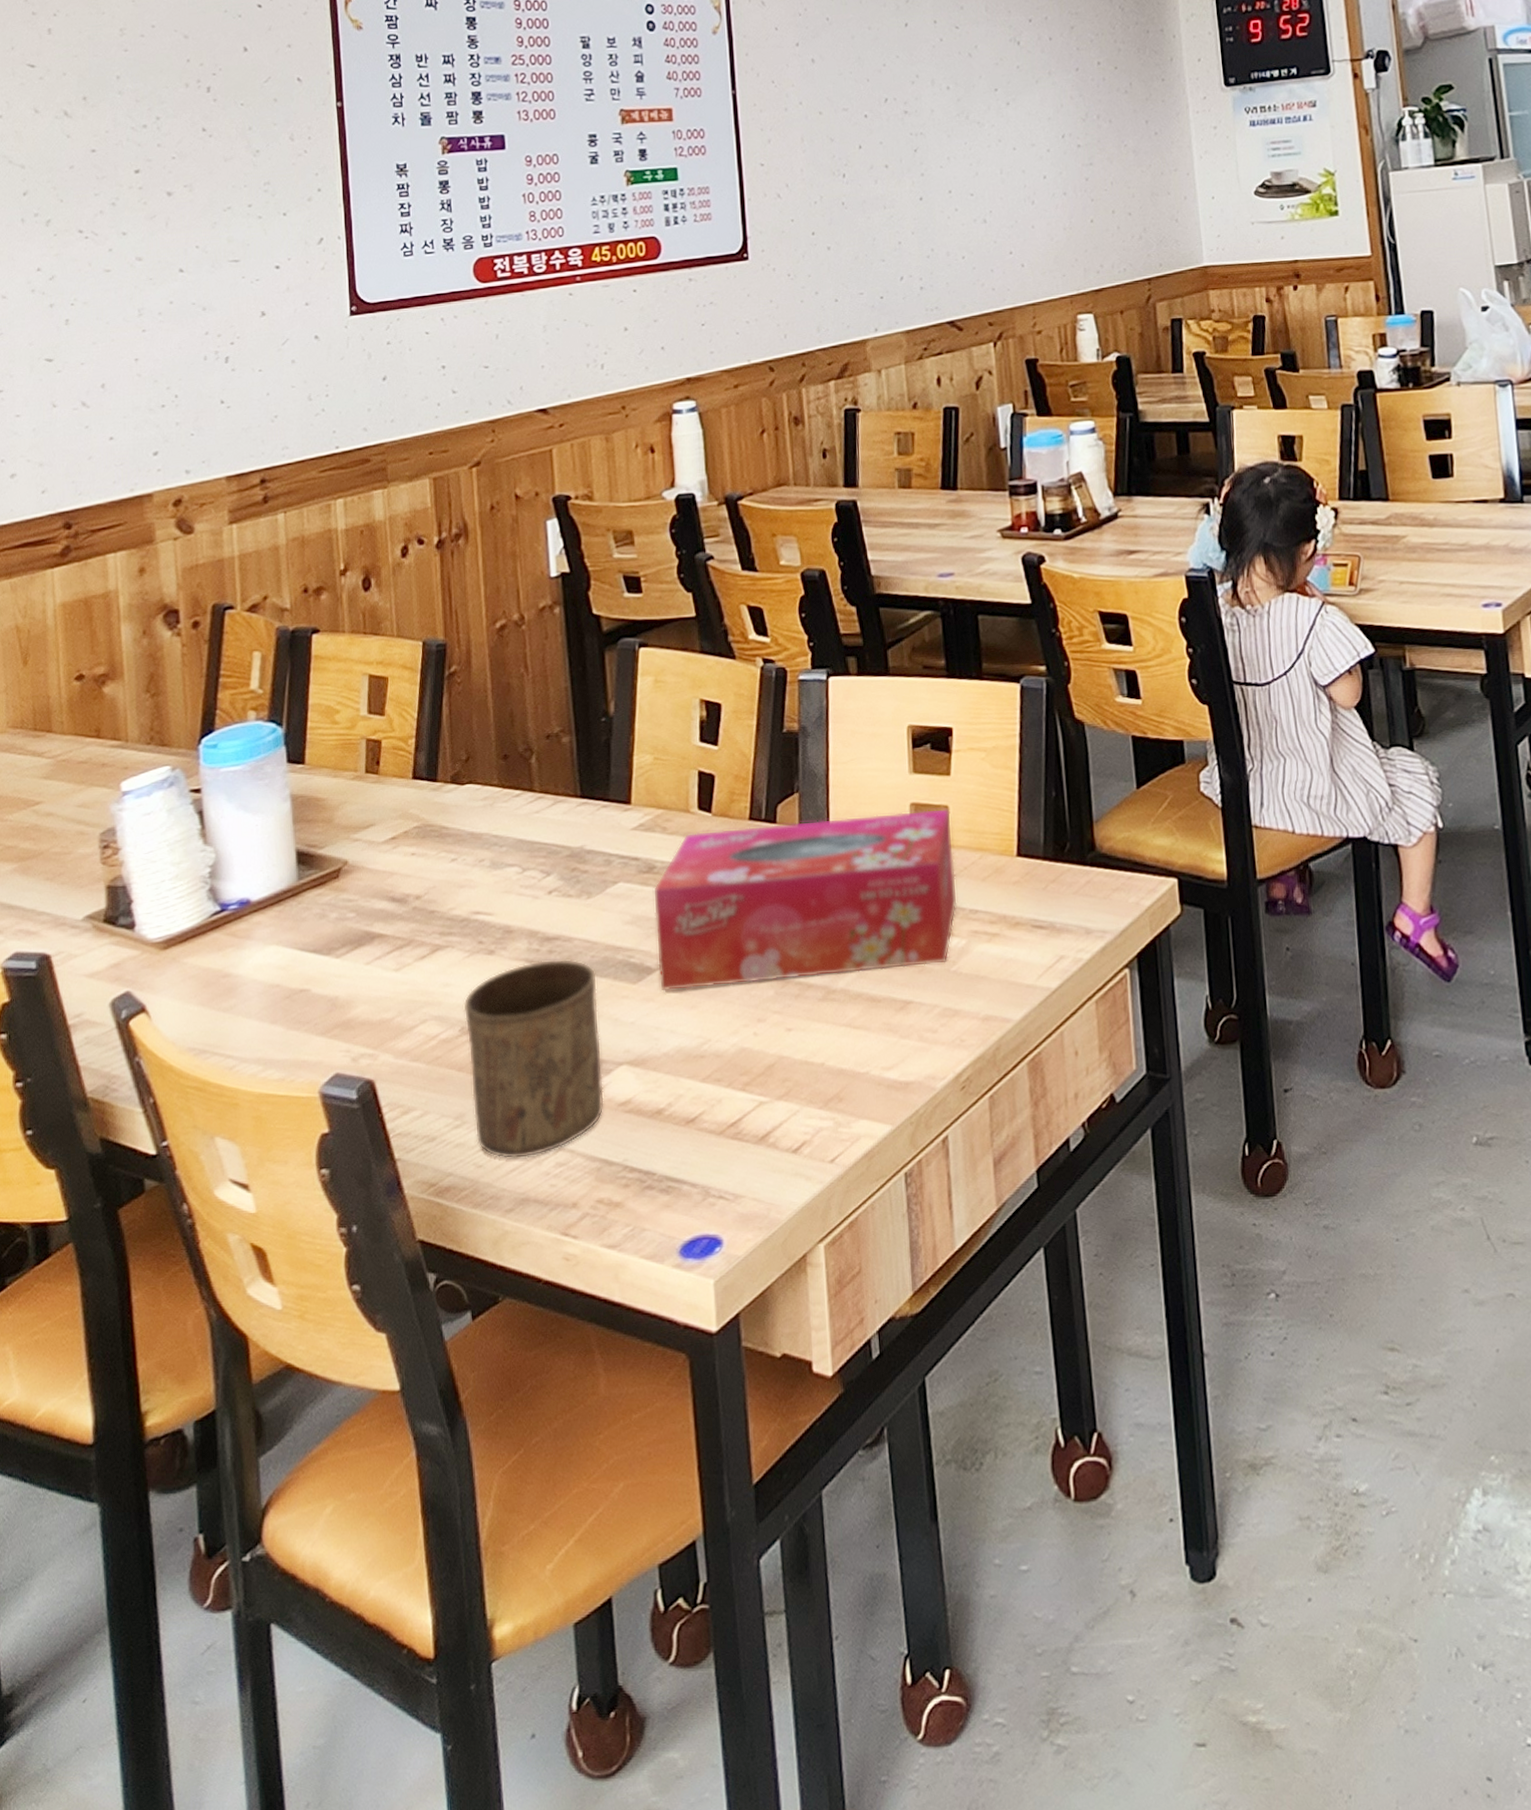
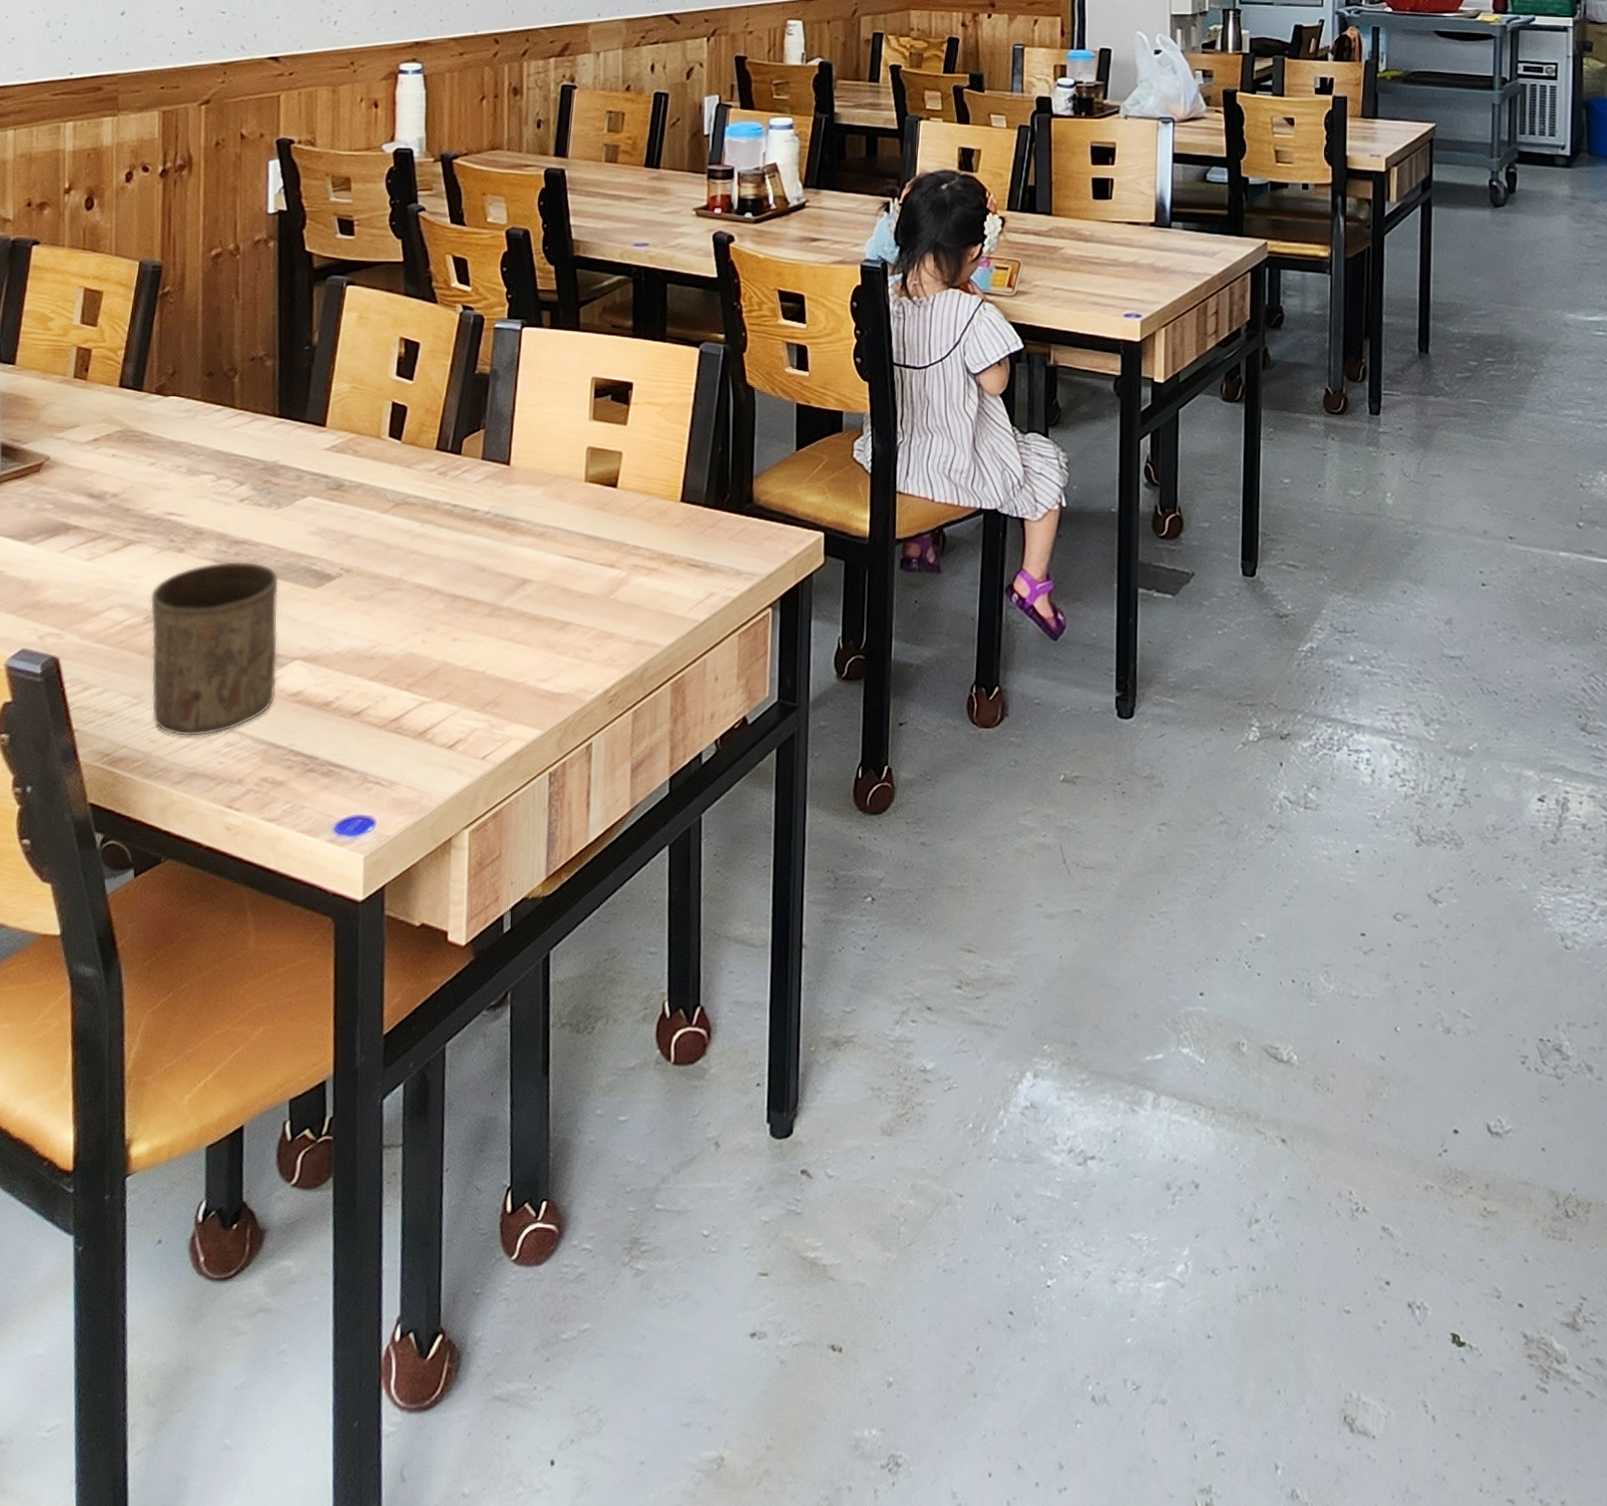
tissue box: present [652,808,958,991] -> none [337,453,624,598]

